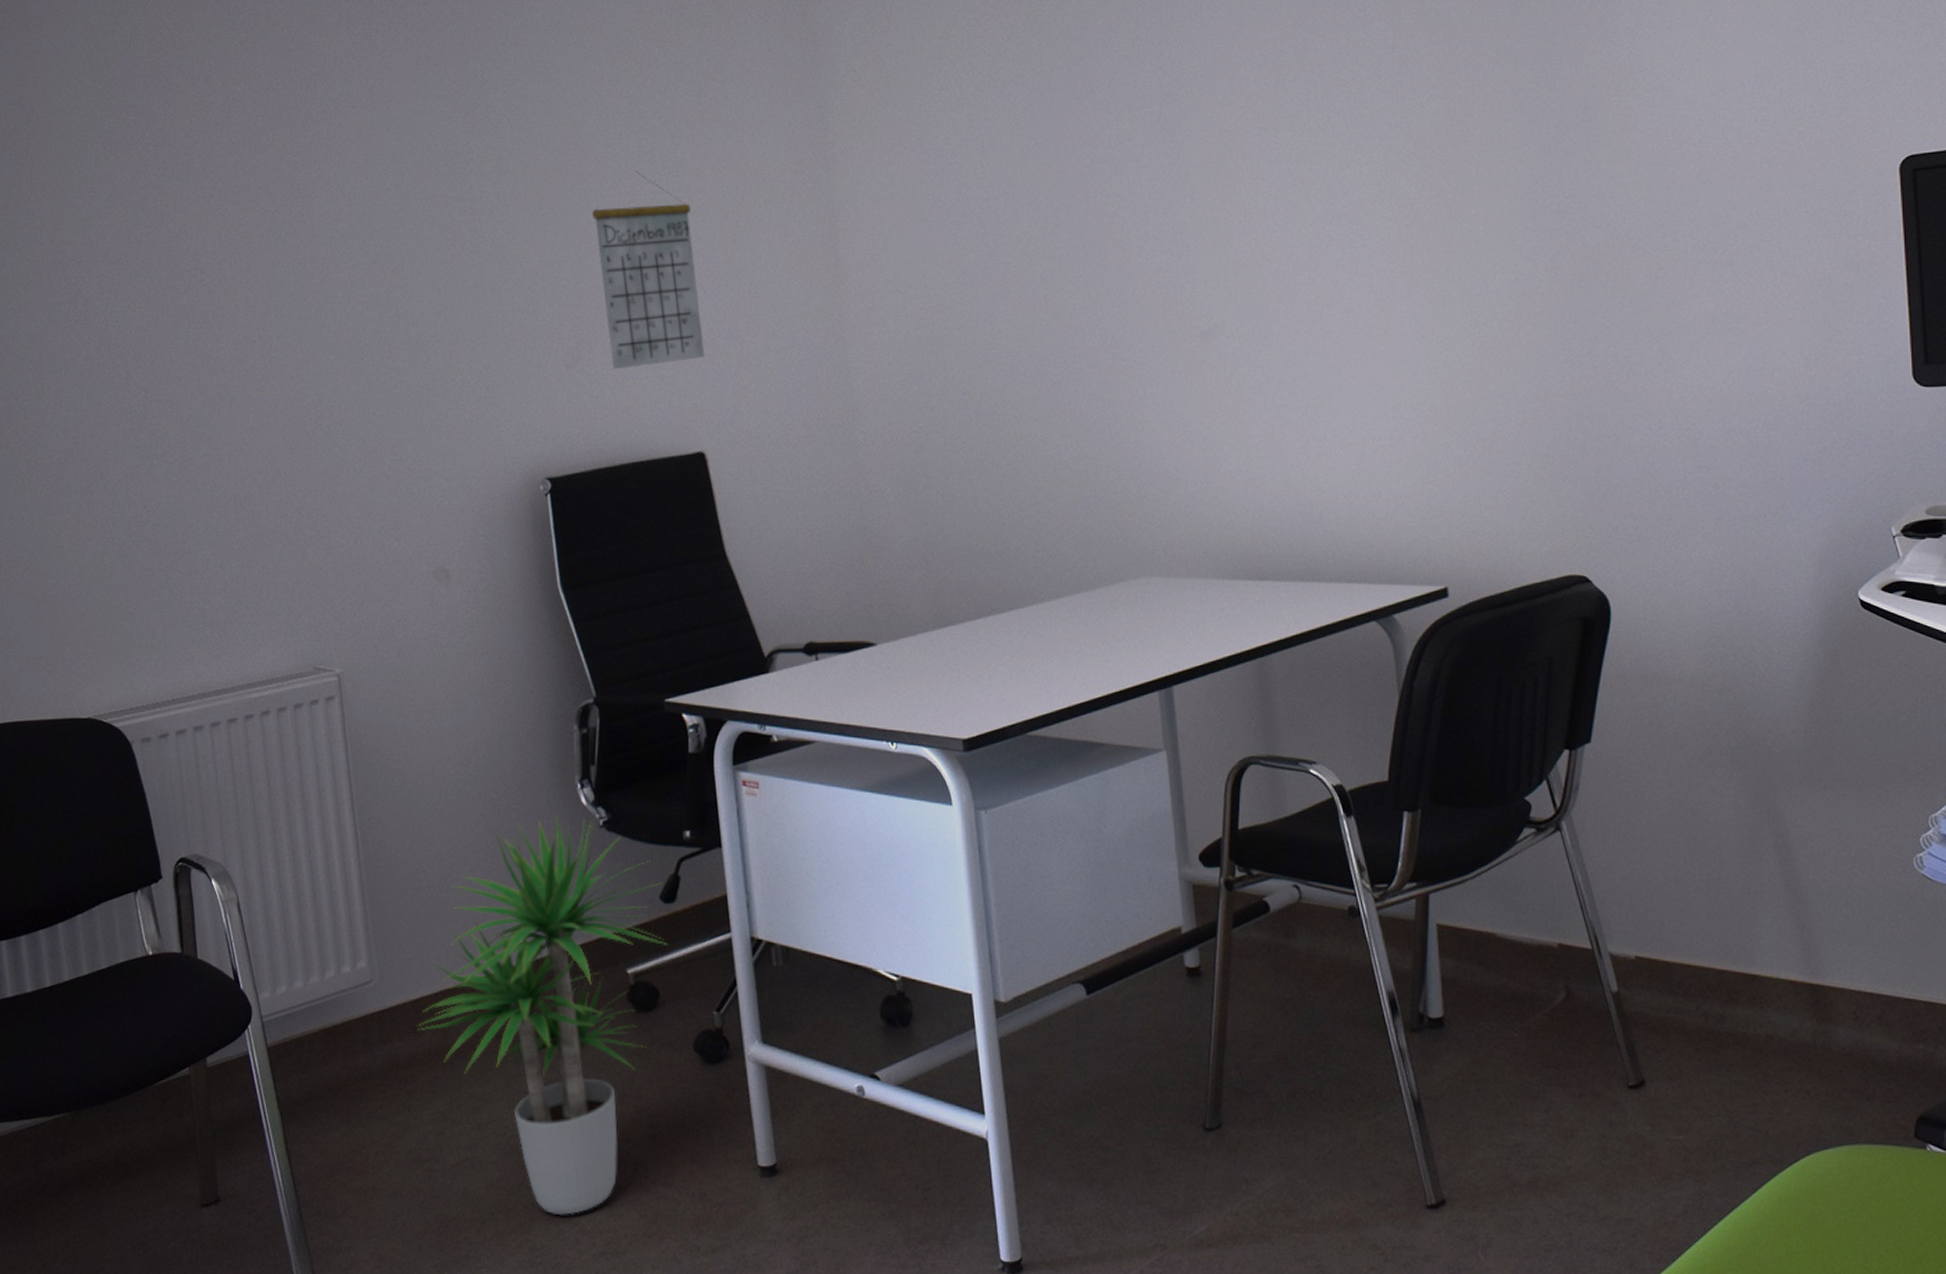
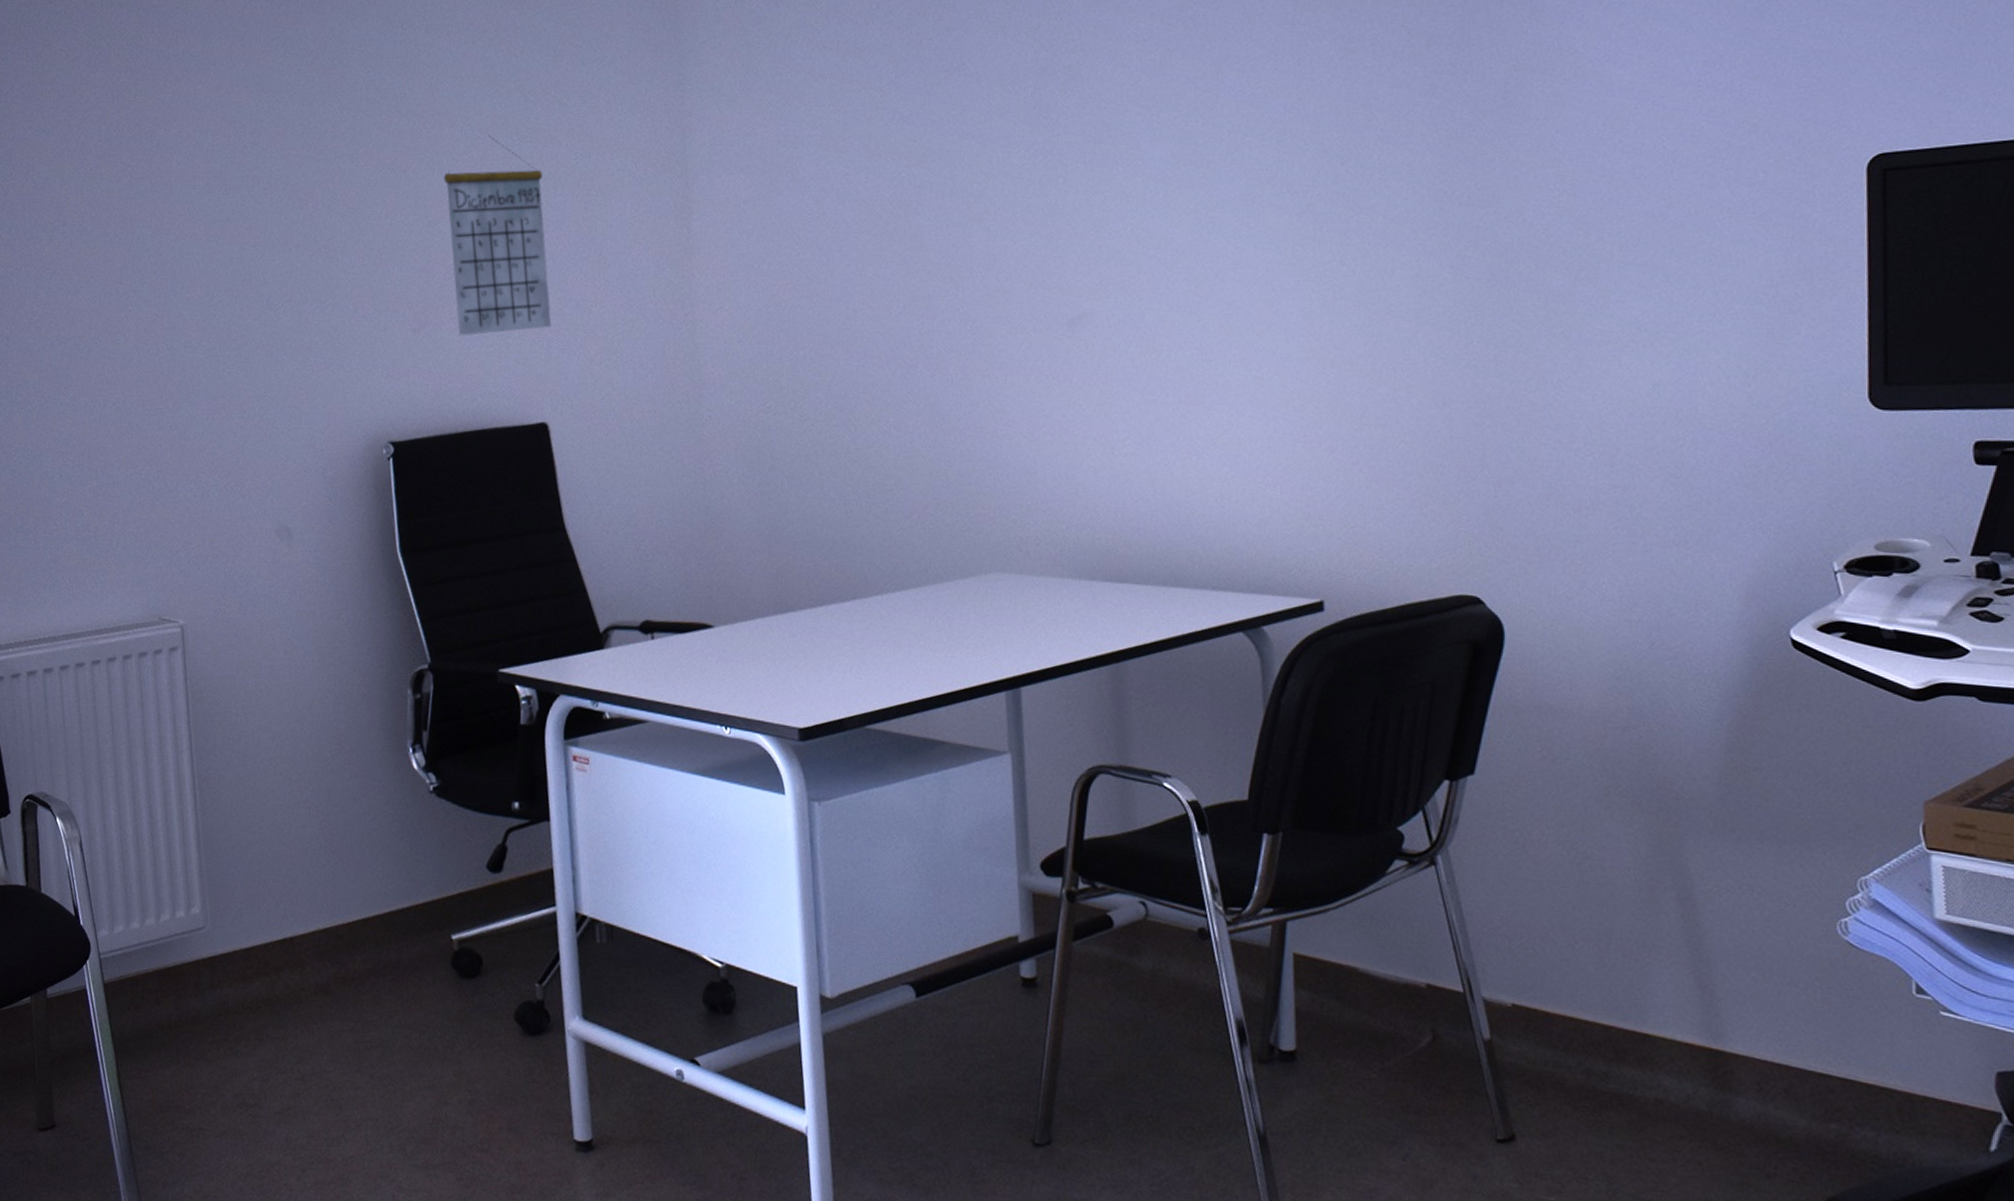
potted plant: present [417,815,666,1216] -> none [246,777,491,1172]

